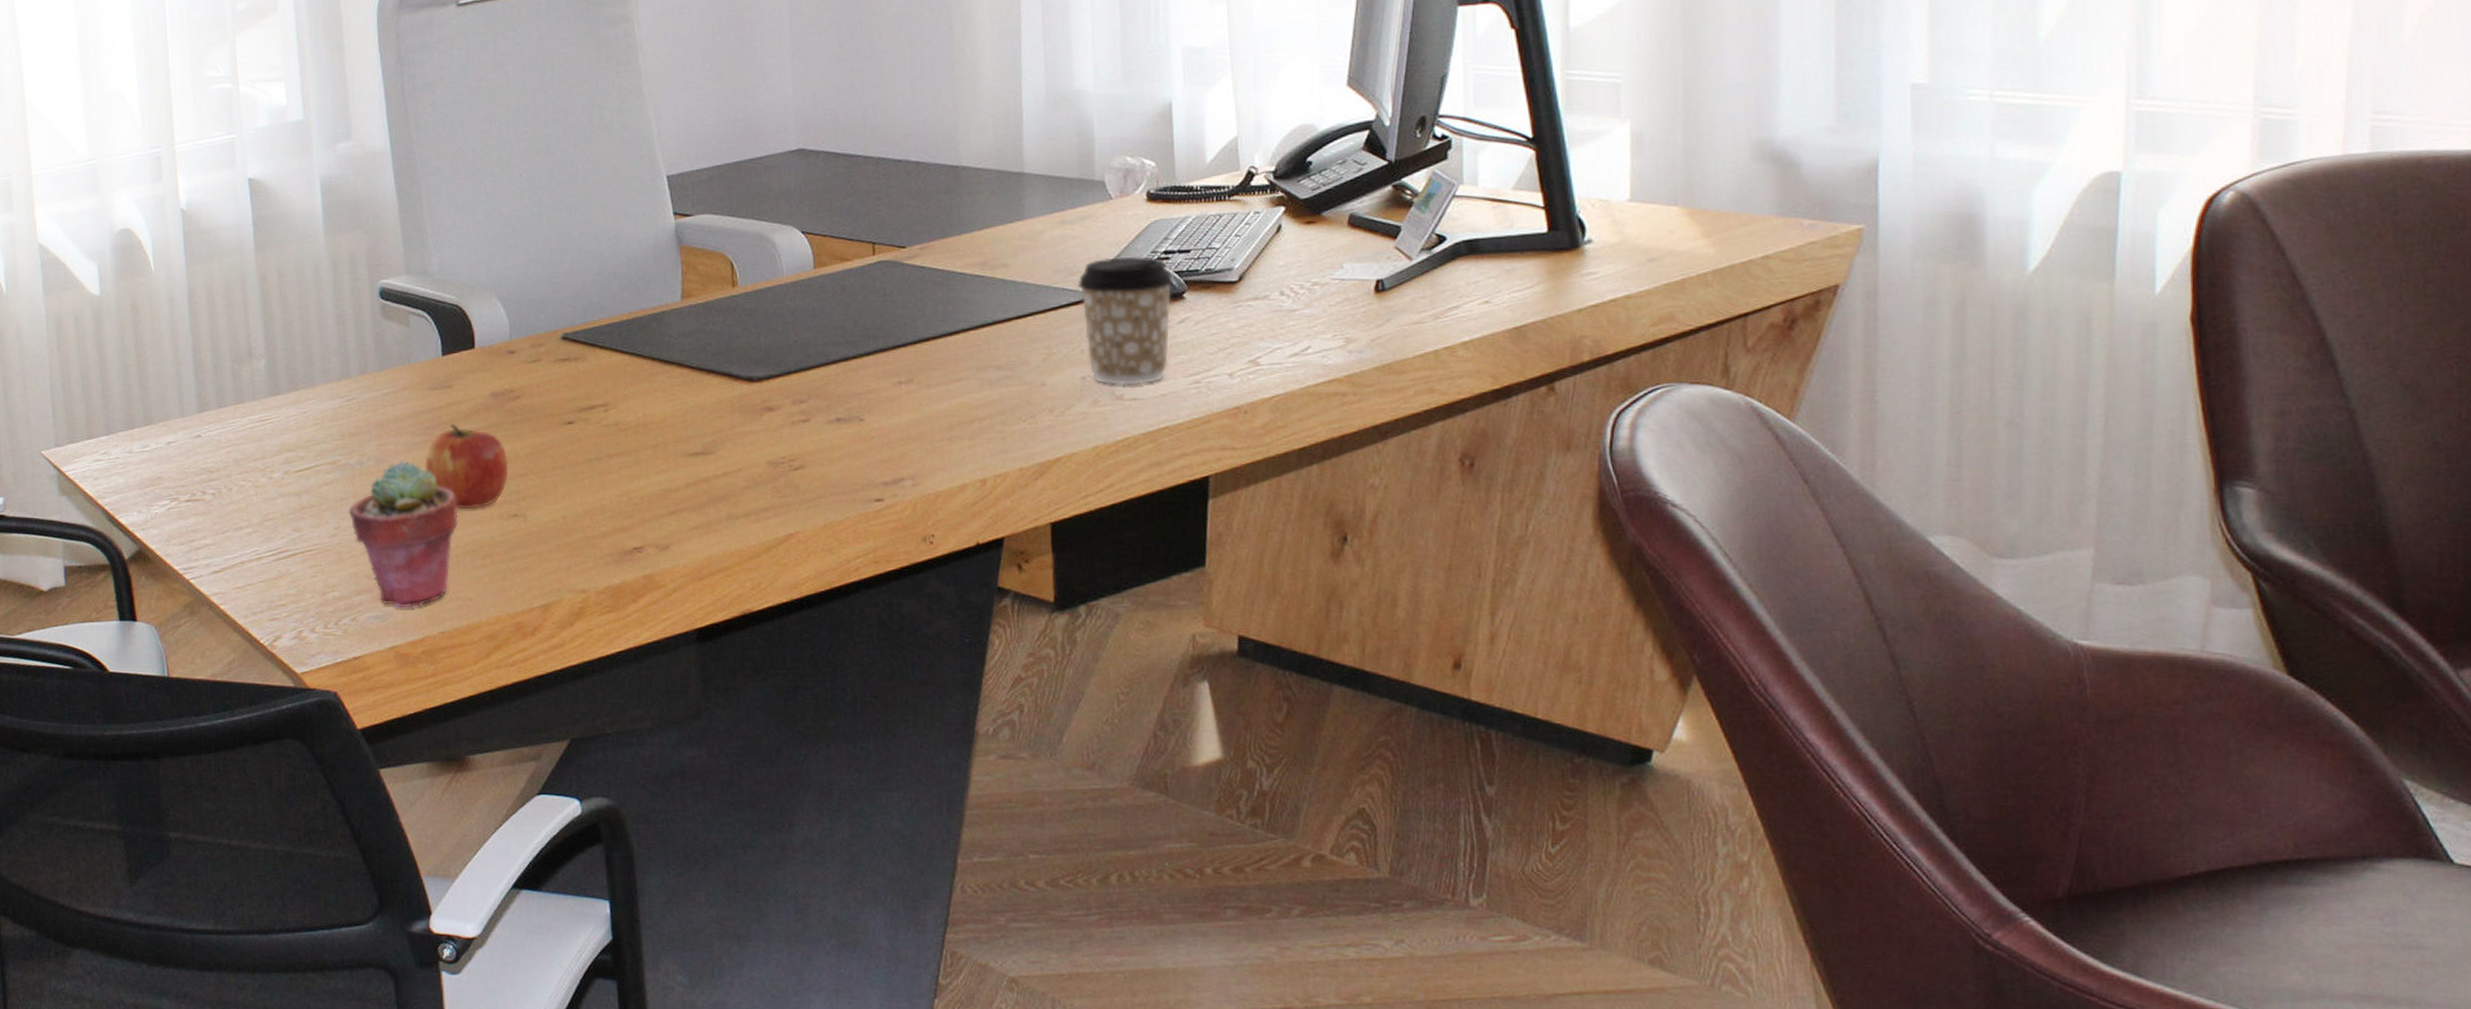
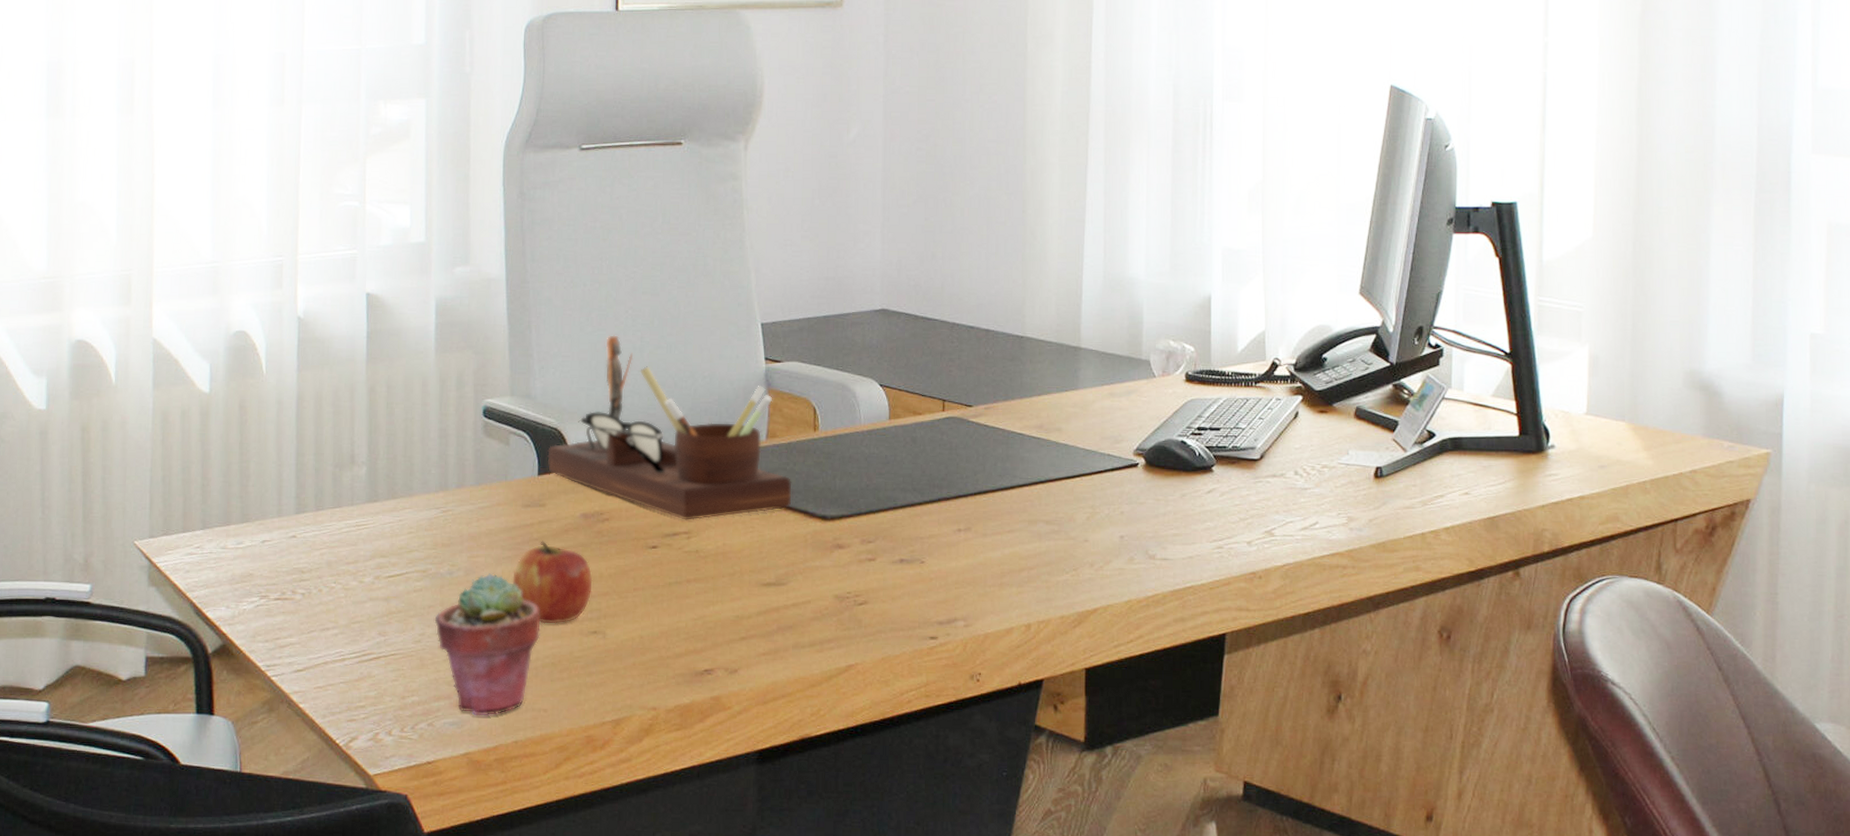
desk organizer: none [450,201,714,392] -> present [547,335,792,520]
coffee cup: present [1077,256,1174,385] -> none [1121,429,1204,546]

